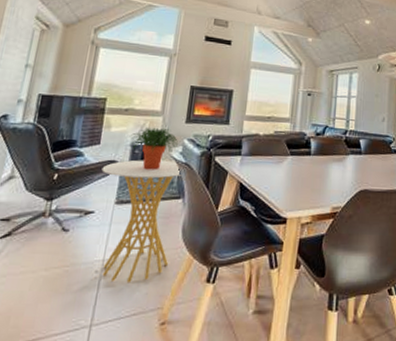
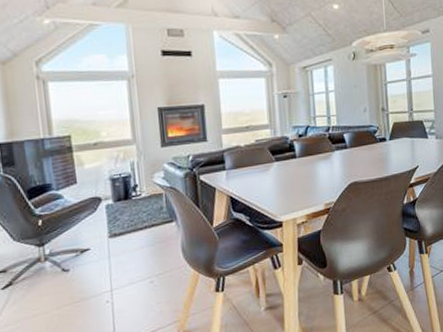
side table: present [101,160,183,283] -> none [85,188,175,307]
potted plant: present [129,128,178,170] -> none [106,156,158,201]

